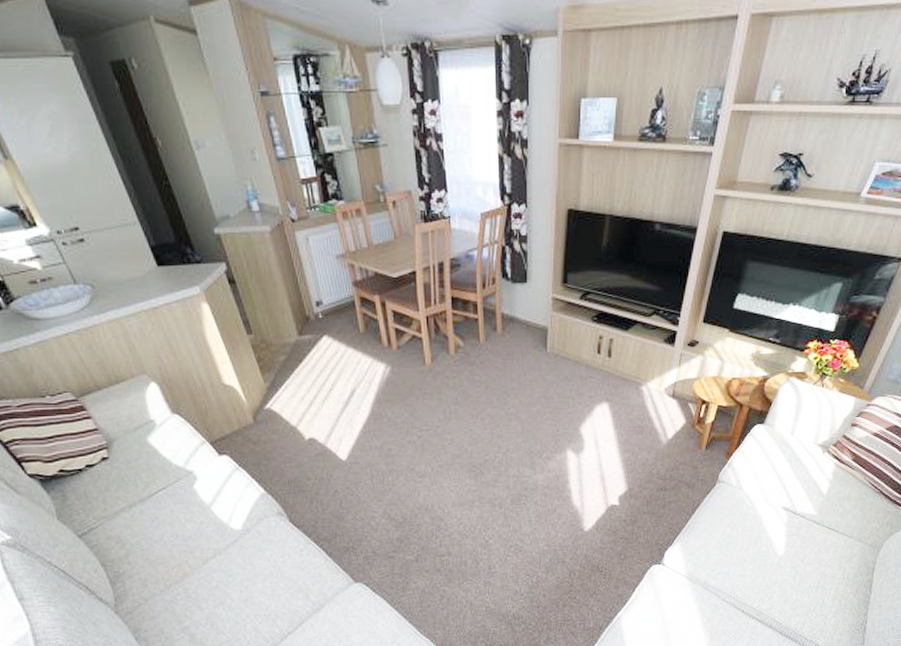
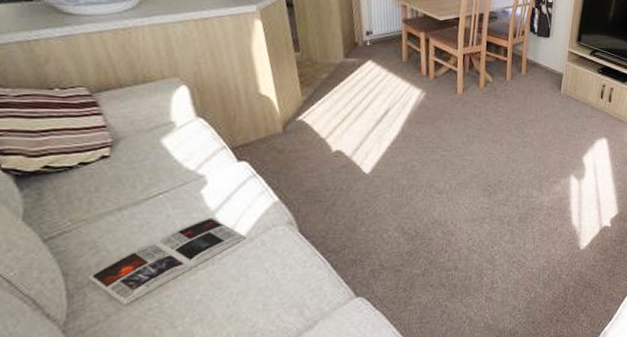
magazine: none [122,511,243,592] -> present [88,218,246,306]

